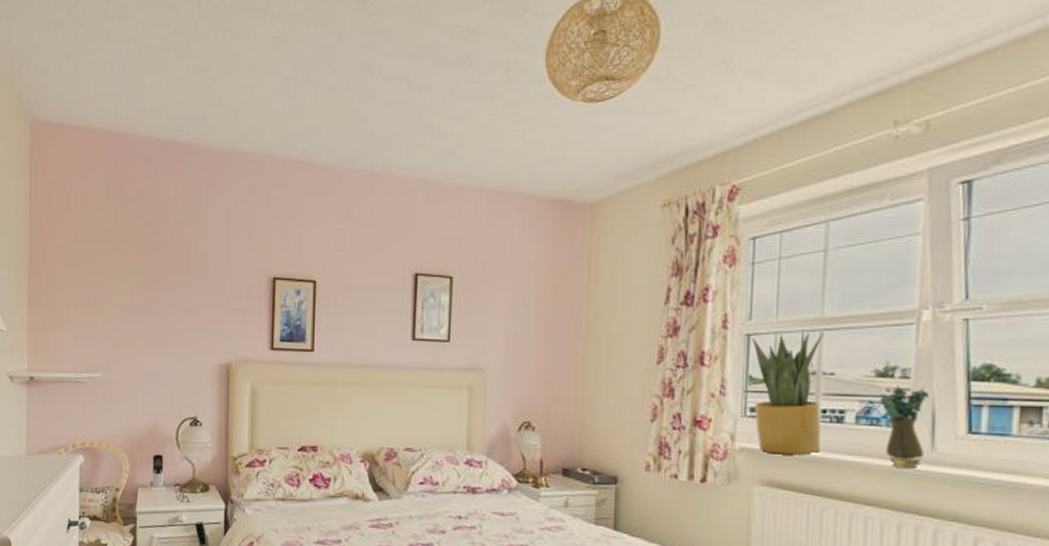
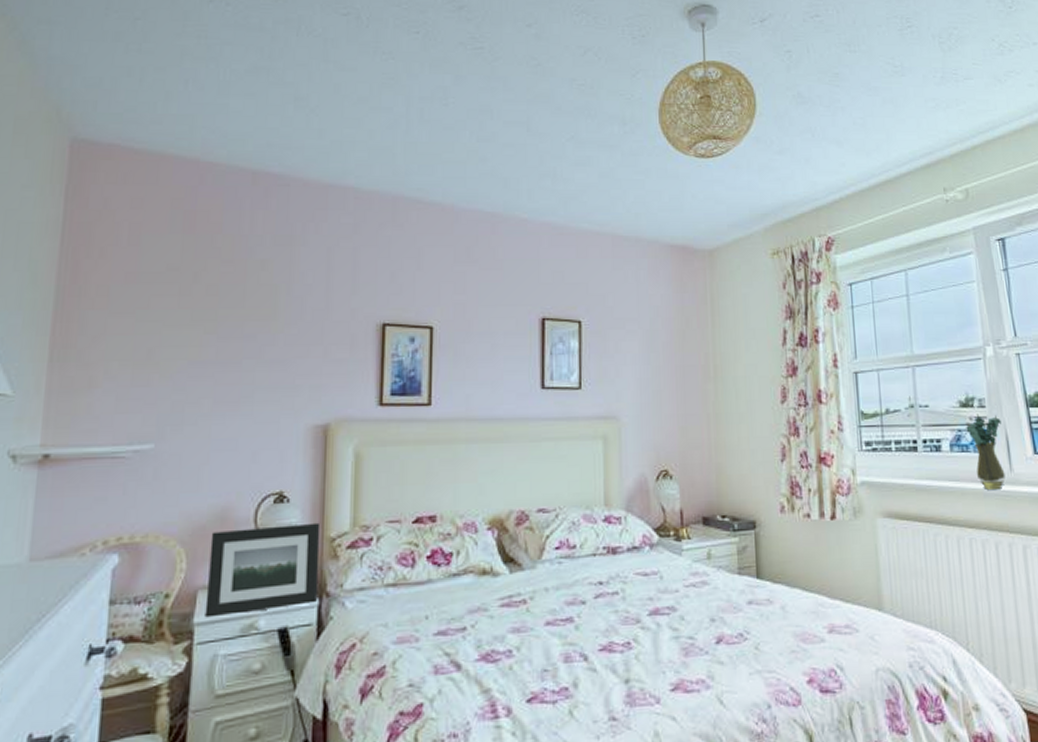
picture frame: none [144,443,226,509] -> present [204,522,321,618]
planter: present [752,328,823,455] -> none [860,365,926,486]

